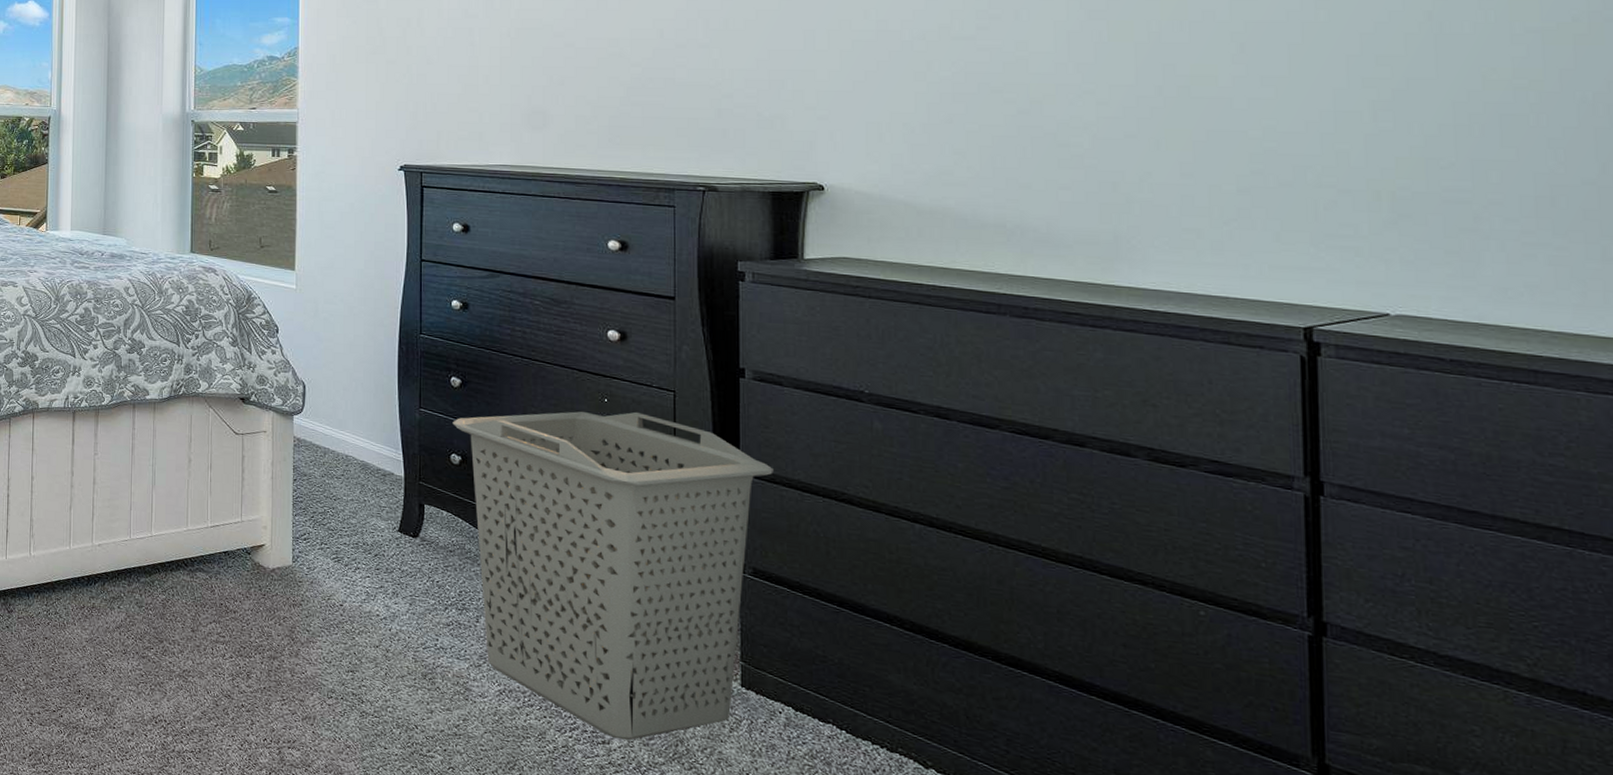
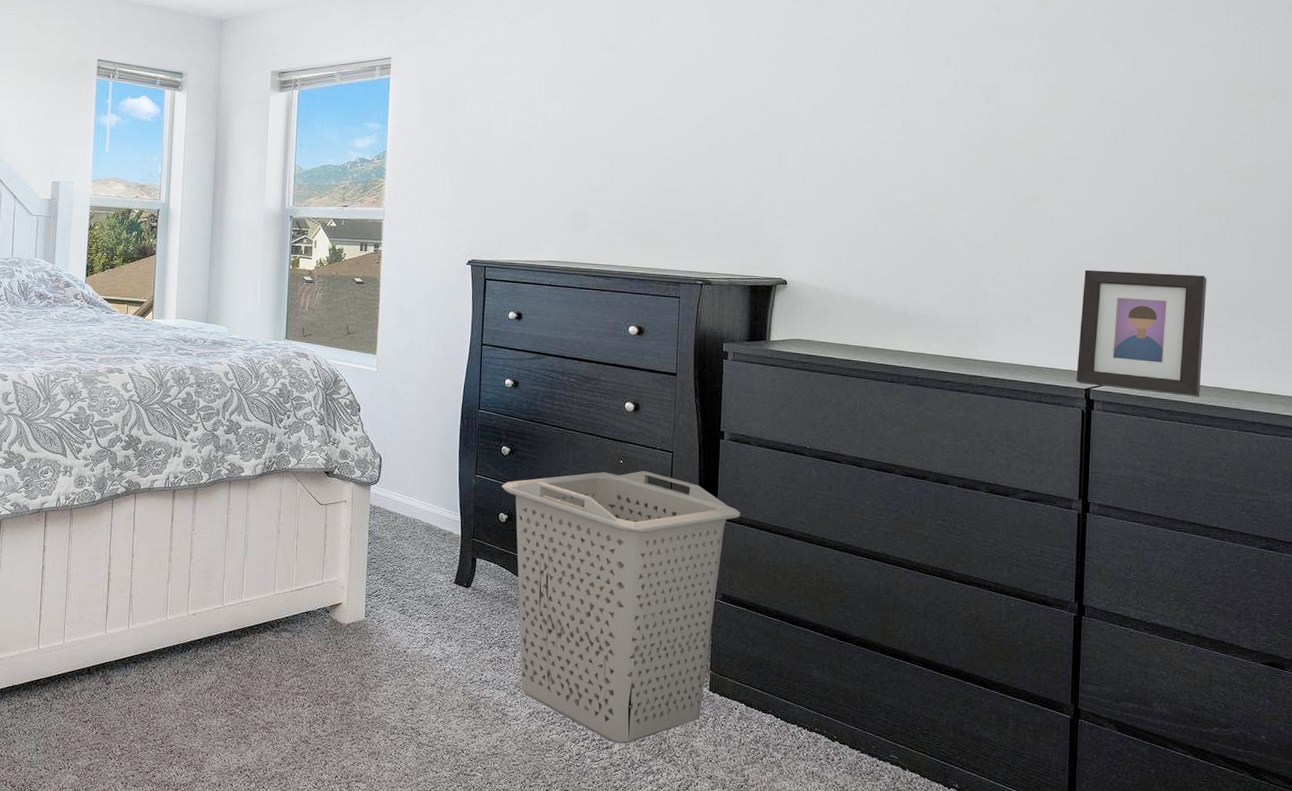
picture frame: none [1287,168,1511,343] -> present [1076,269,1207,397]

